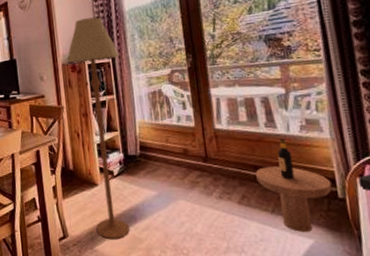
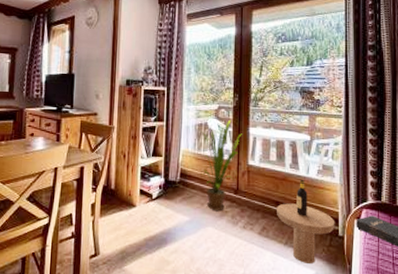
floor lamp: present [67,17,130,240] -> none [125,45,174,261]
house plant: none [153,83,203,182] -> present [199,120,242,210]

